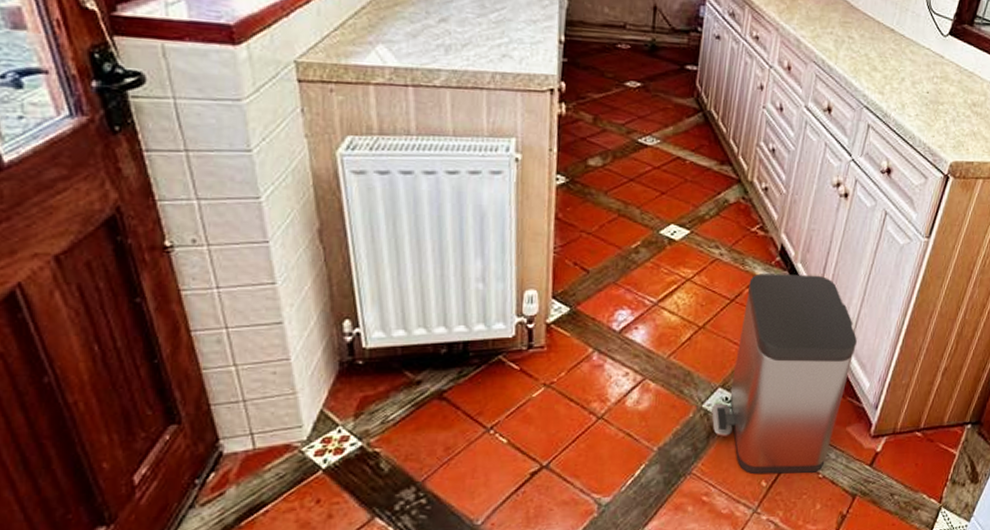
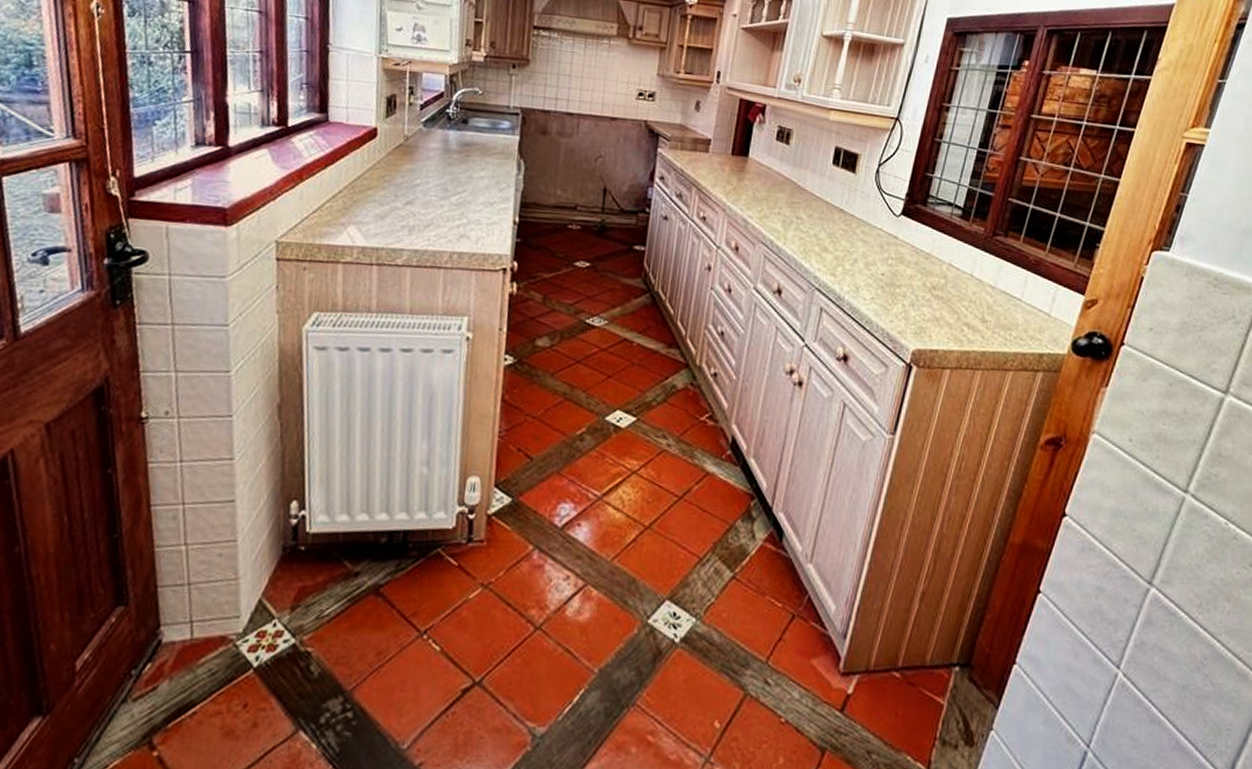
pedal bin: present [711,273,857,475] -> none [658,468,819,715]

